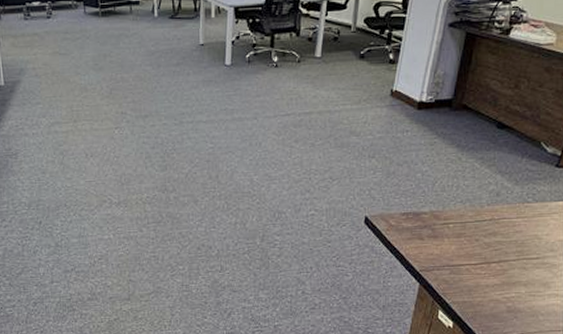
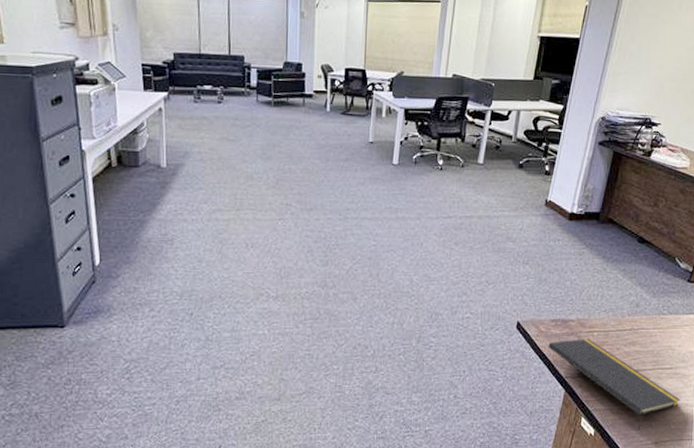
notepad: none [399,231,550,322] -> present [548,339,681,430]

